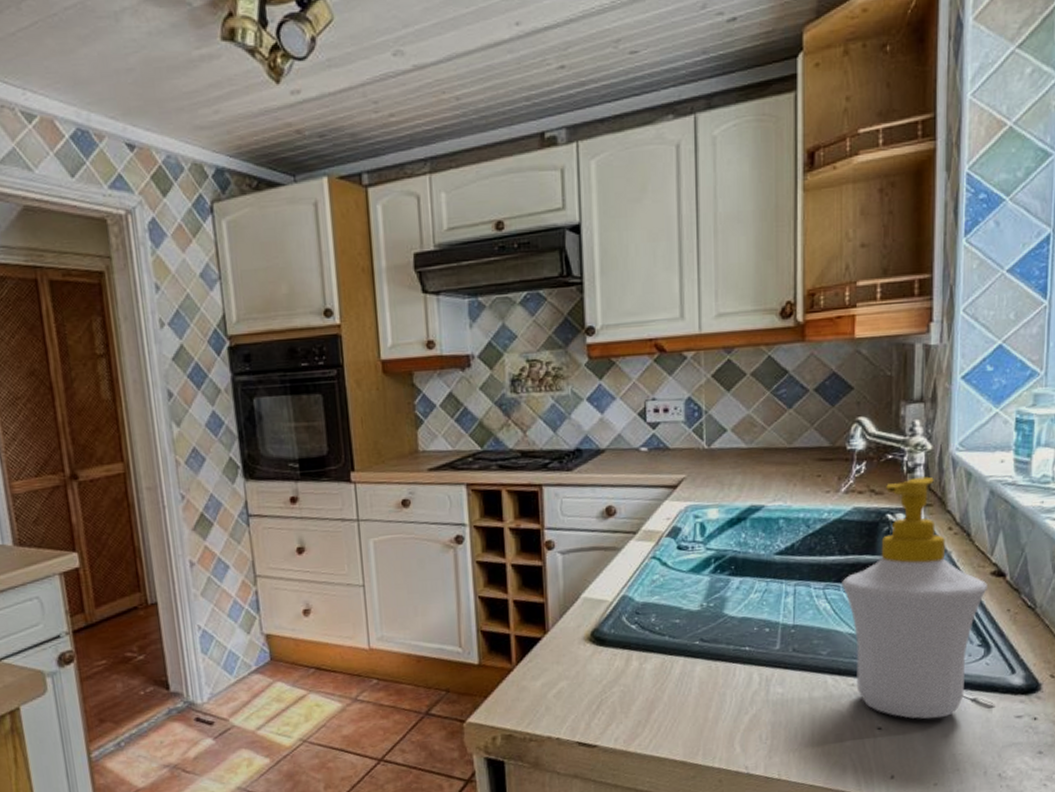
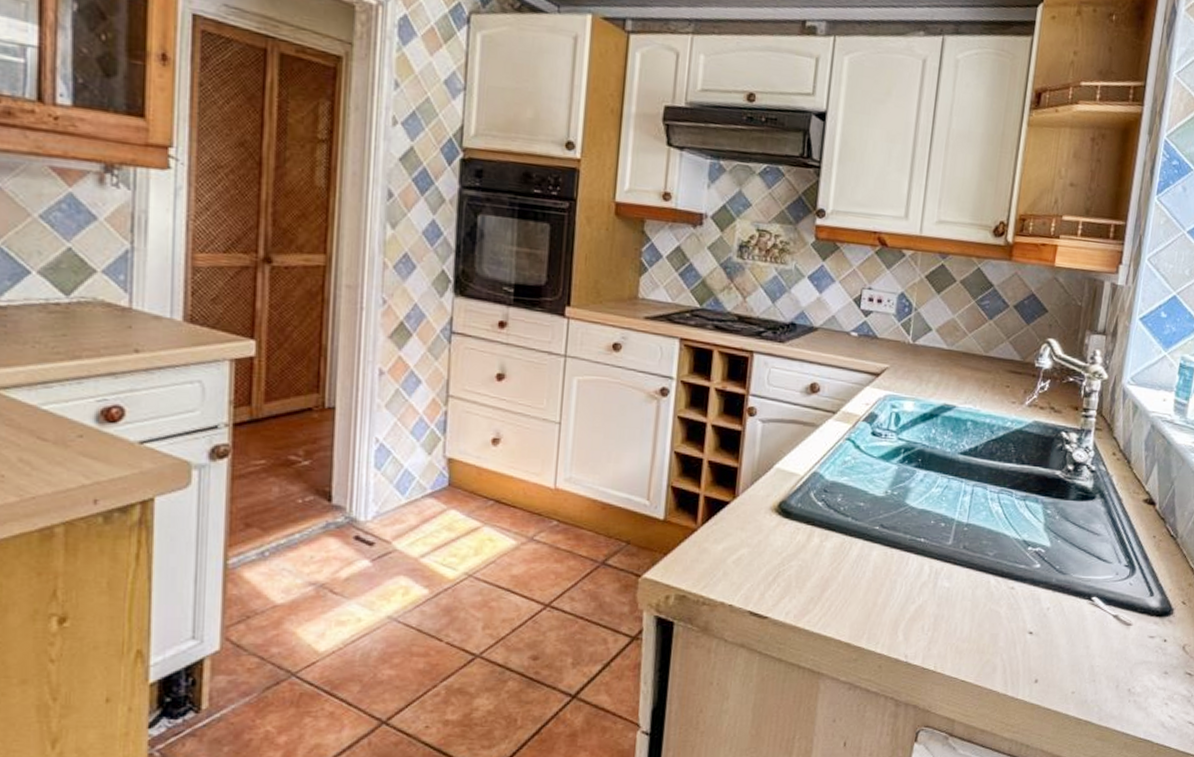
soap bottle: present [842,476,987,719] -> none [1014,402,1139,630]

